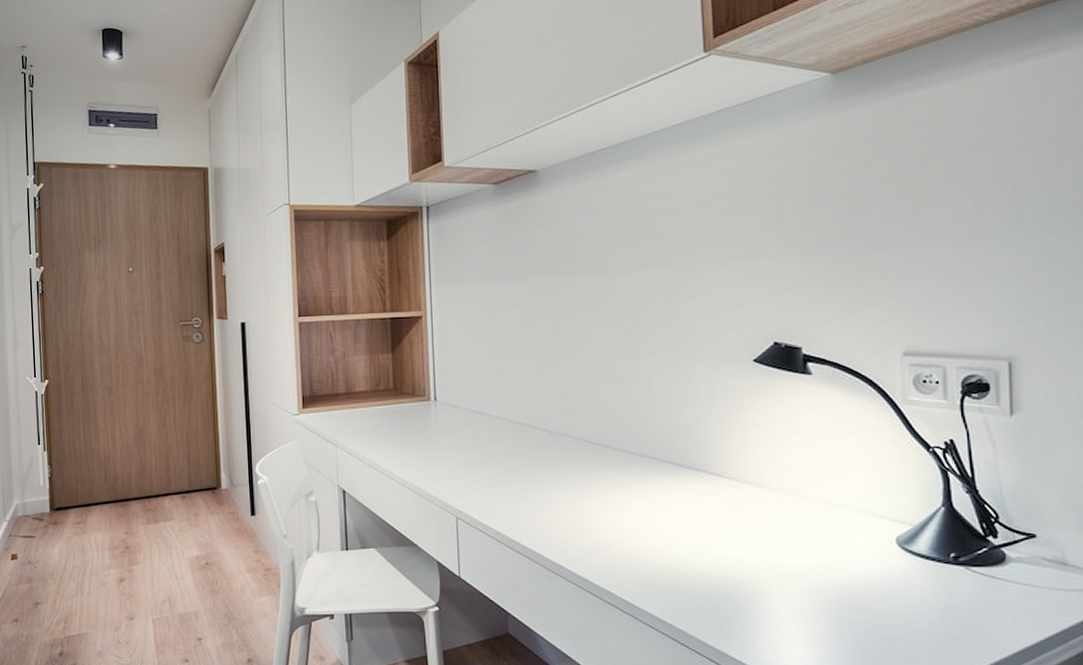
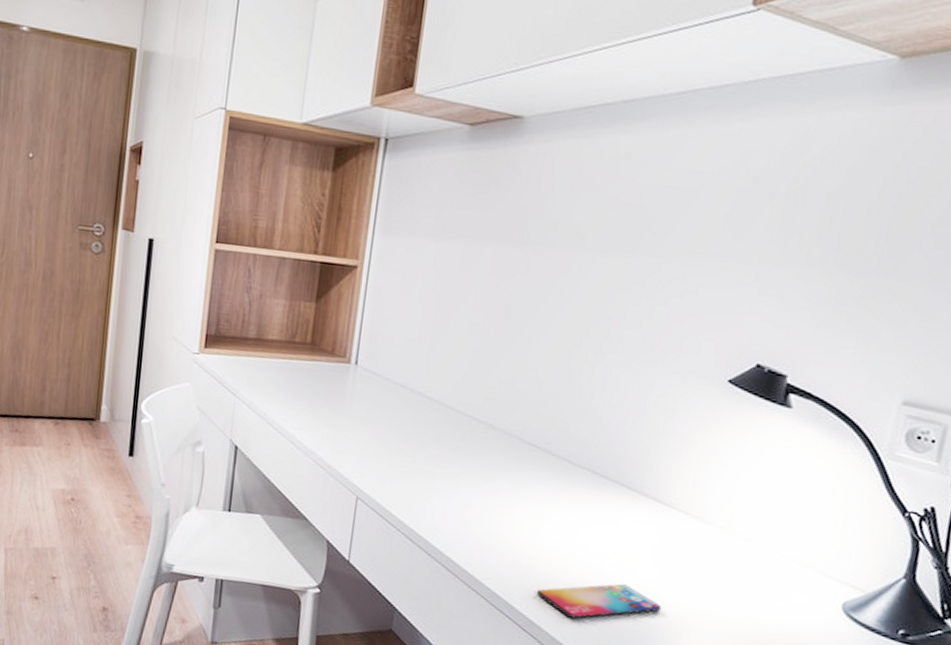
smartphone: none [630,555,741,594] -> present [537,583,662,619]

